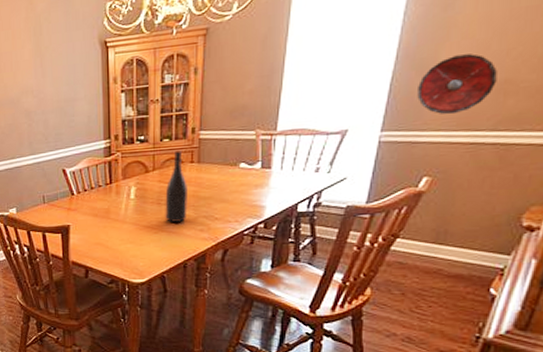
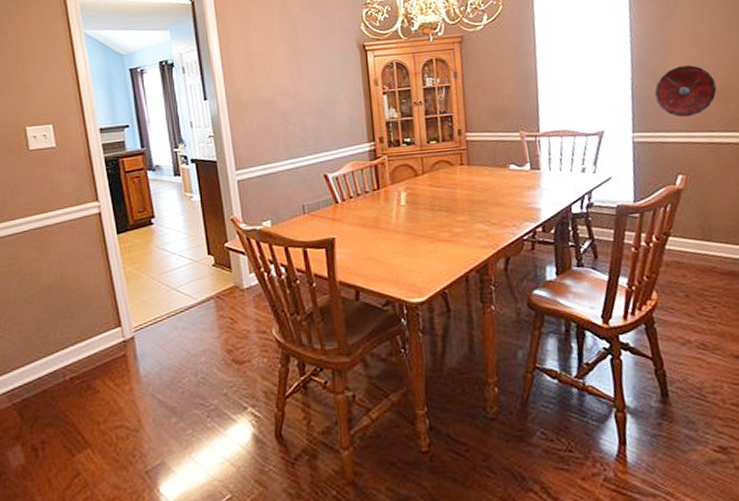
wine bottle: present [165,151,187,222] -> none [438,153,463,230]

